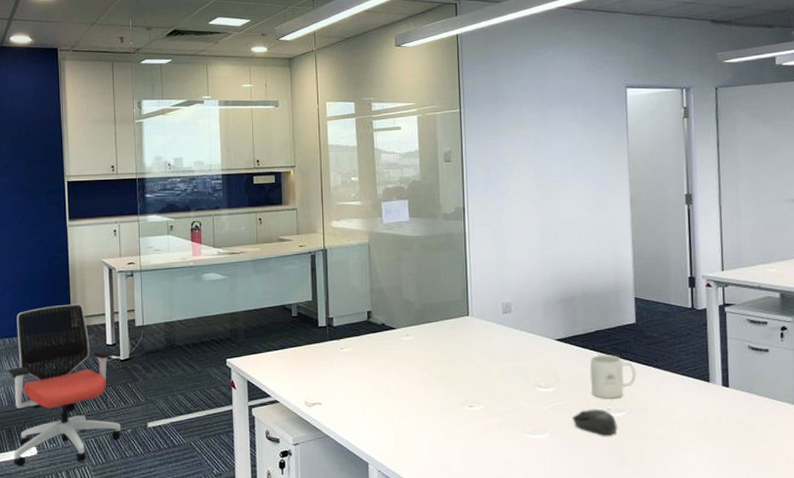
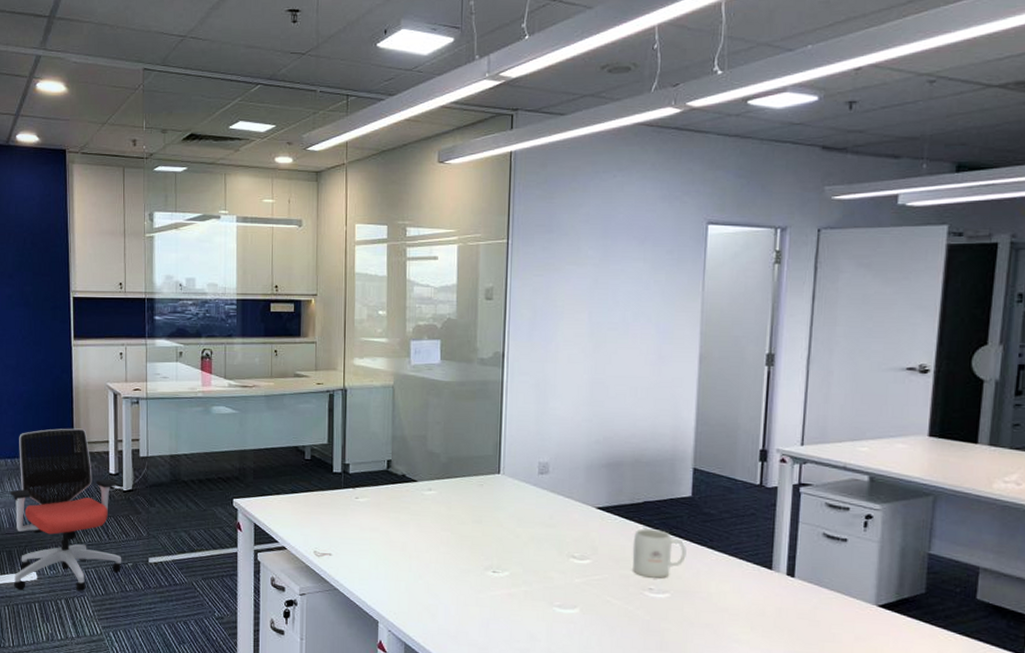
computer mouse: present [572,409,617,436] -> none [607,587,659,618]

